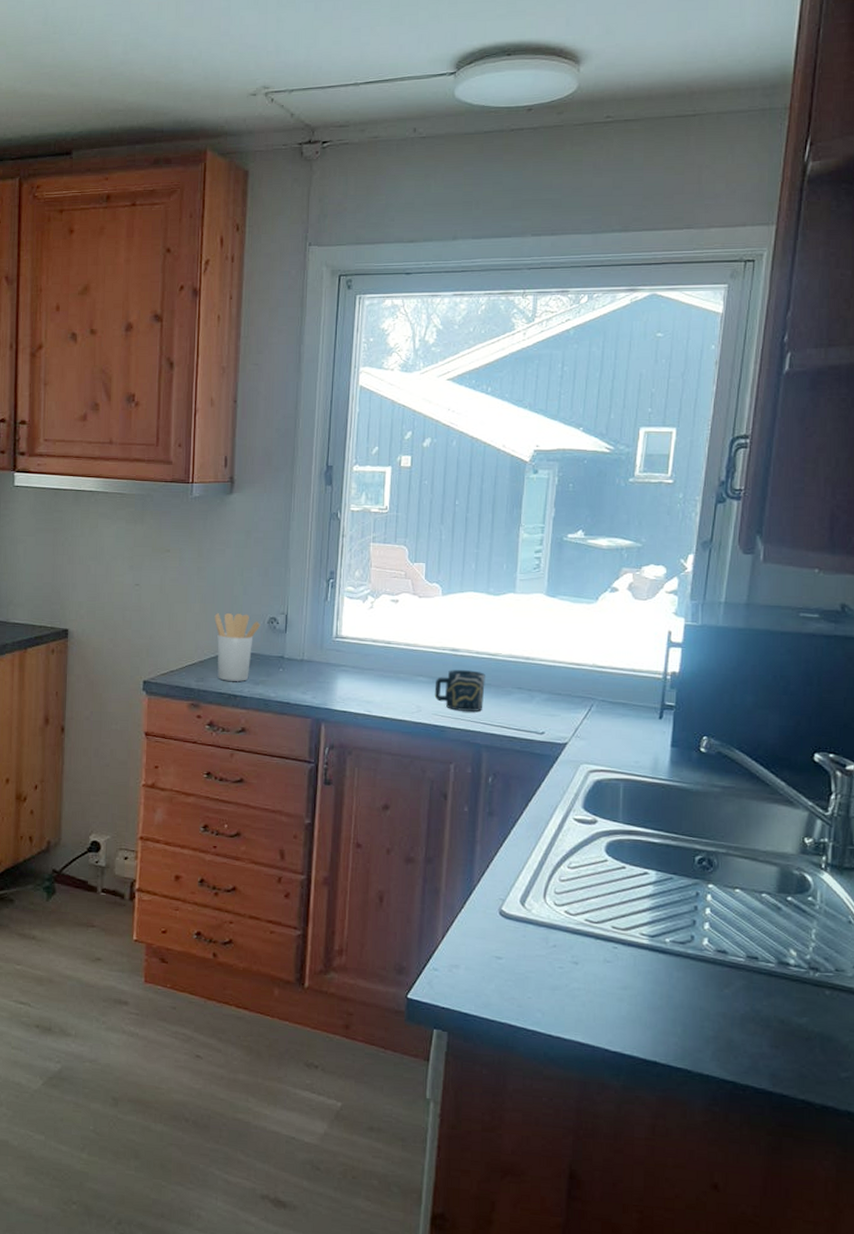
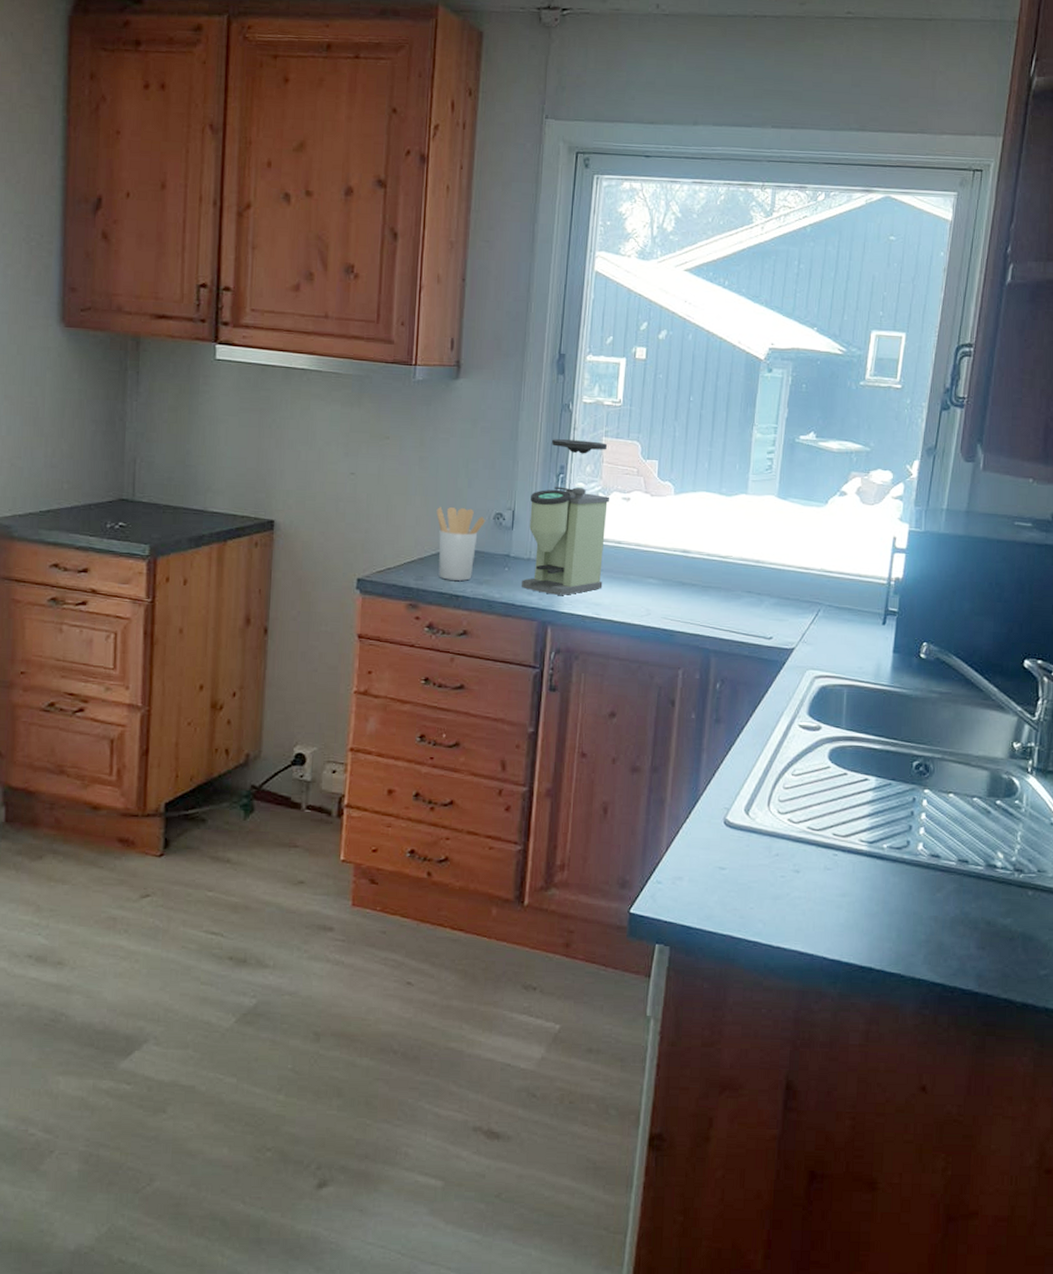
coffee grinder: none [296,546,378,694] -> present [522,439,609,595]
cup: present [434,670,485,711] -> none [664,572,716,615]

